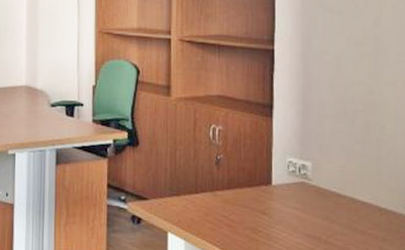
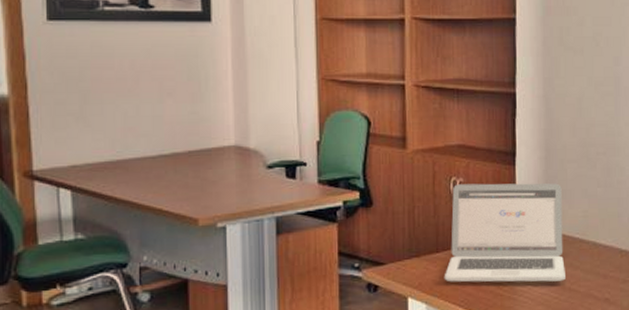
laptop: none [202,131,322,233] -> present [444,183,566,282]

